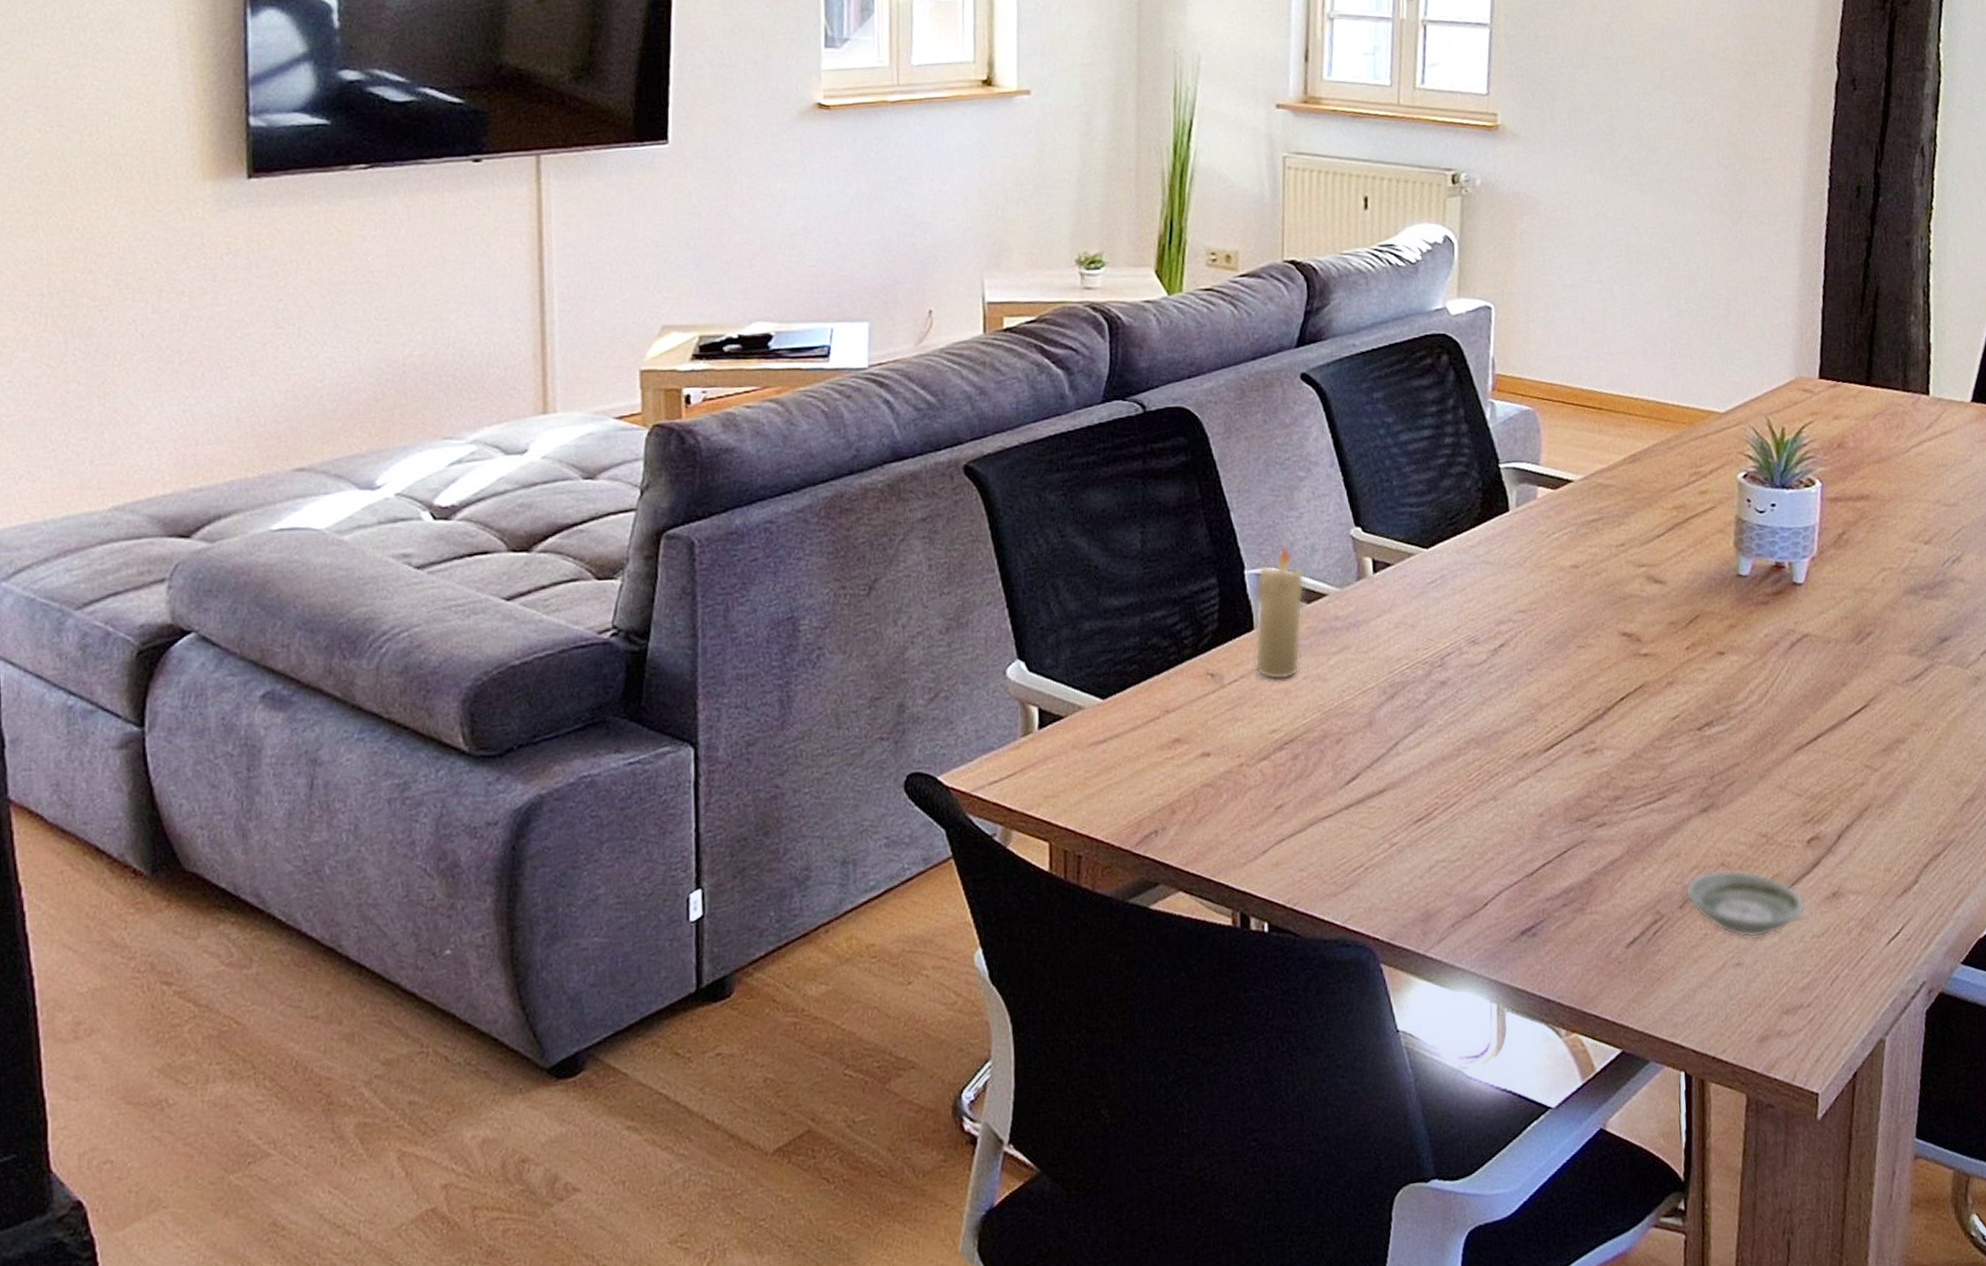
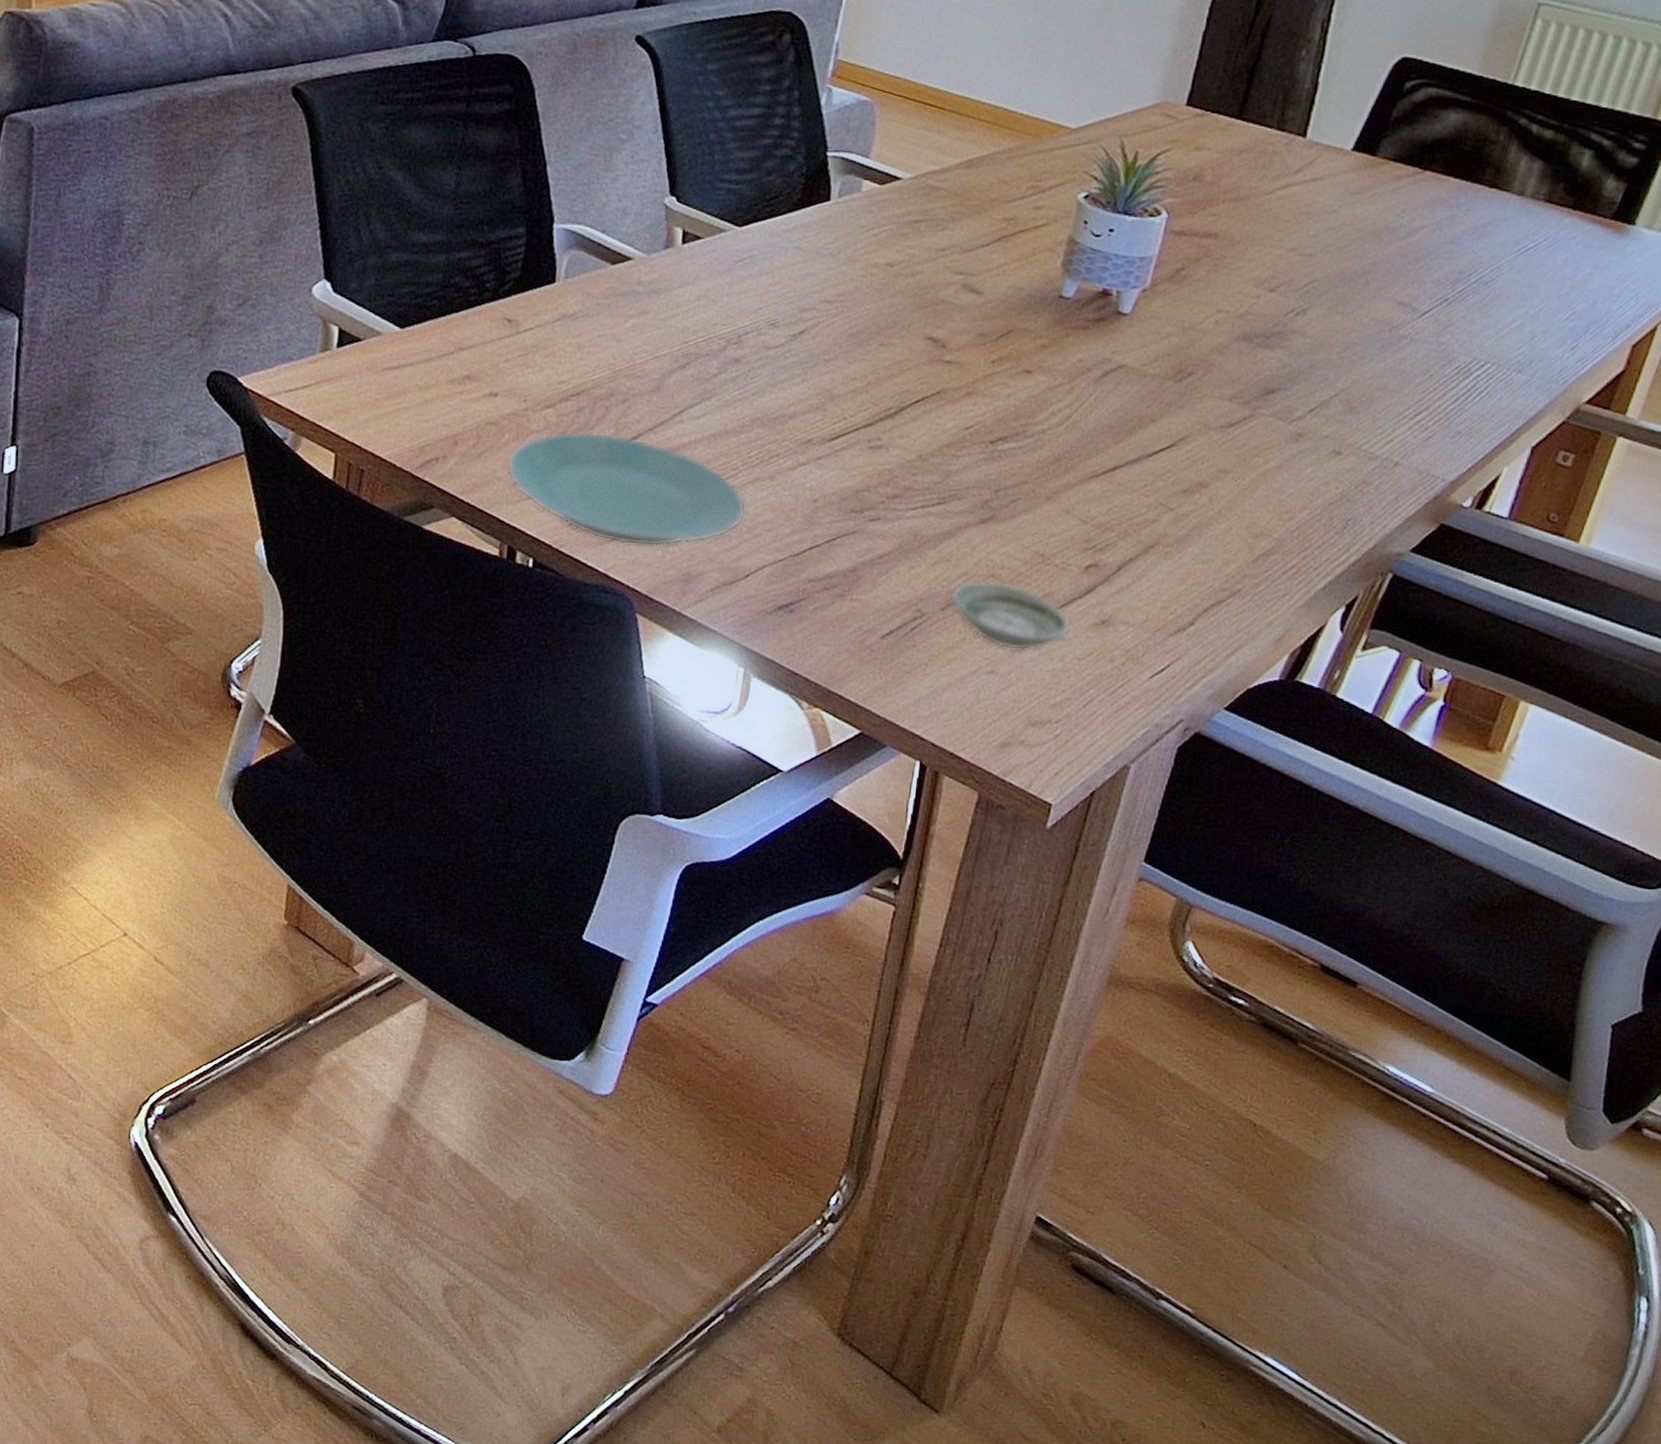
plate: none [1227,777,1474,892] -> present [506,431,746,547]
candle: present [1254,544,1305,680] -> none [551,204,613,335]

